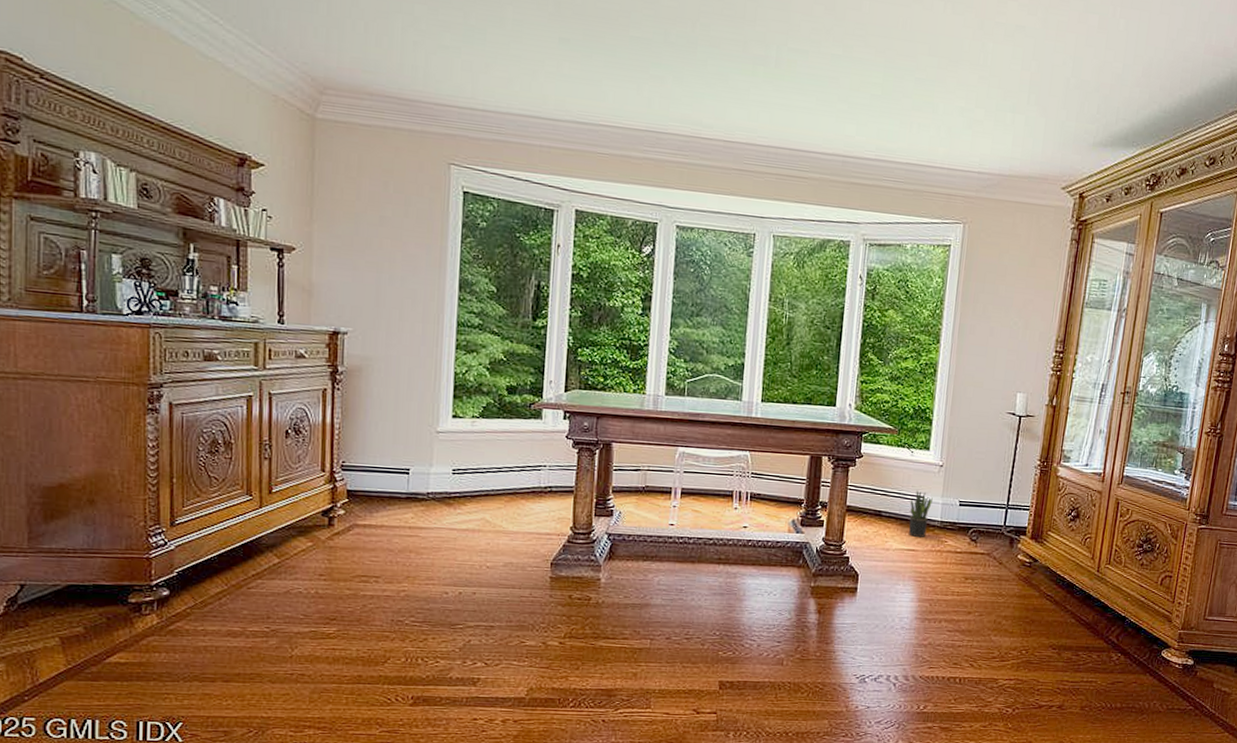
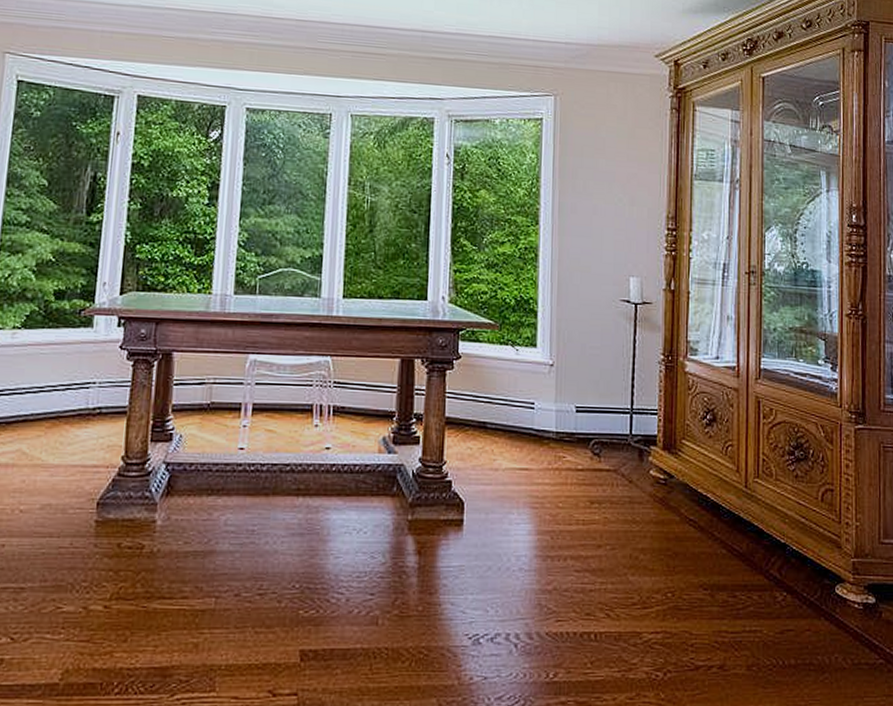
potted plant: present [909,490,933,537] -> none [518,395,545,453]

